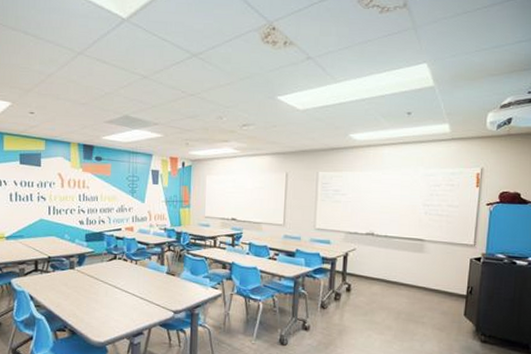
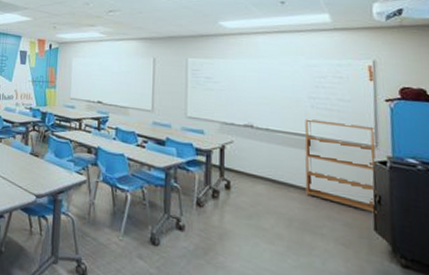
bookshelf: none [413,225,475,302] -> present [304,119,377,214]

